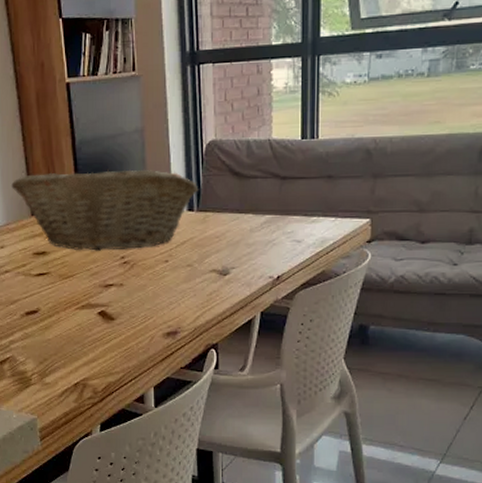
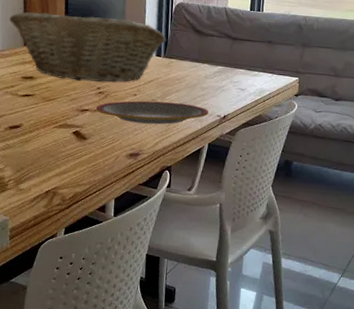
plate: none [121,266,259,295] -> present [95,101,209,125]

